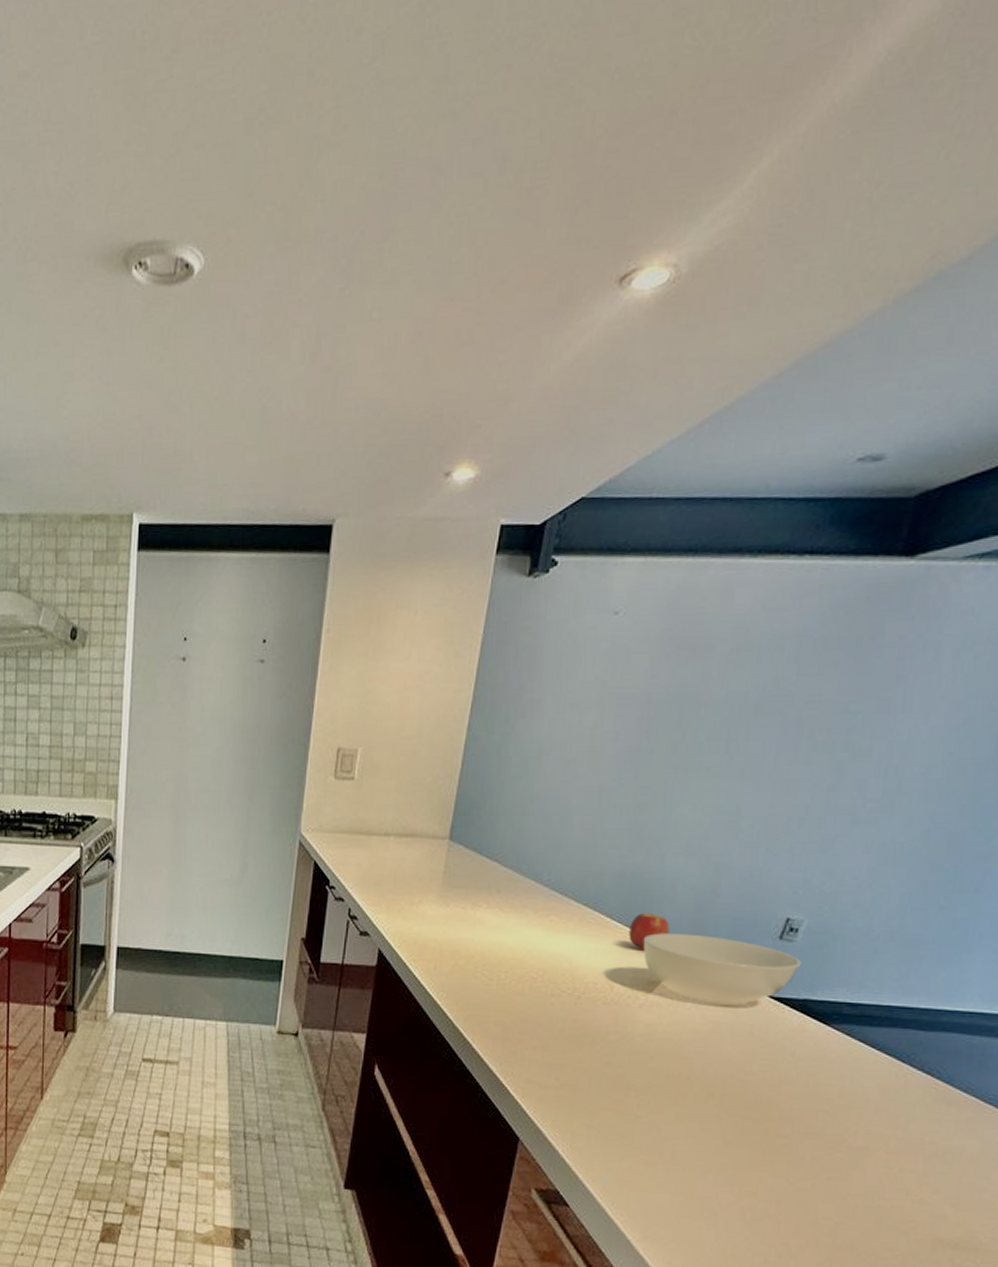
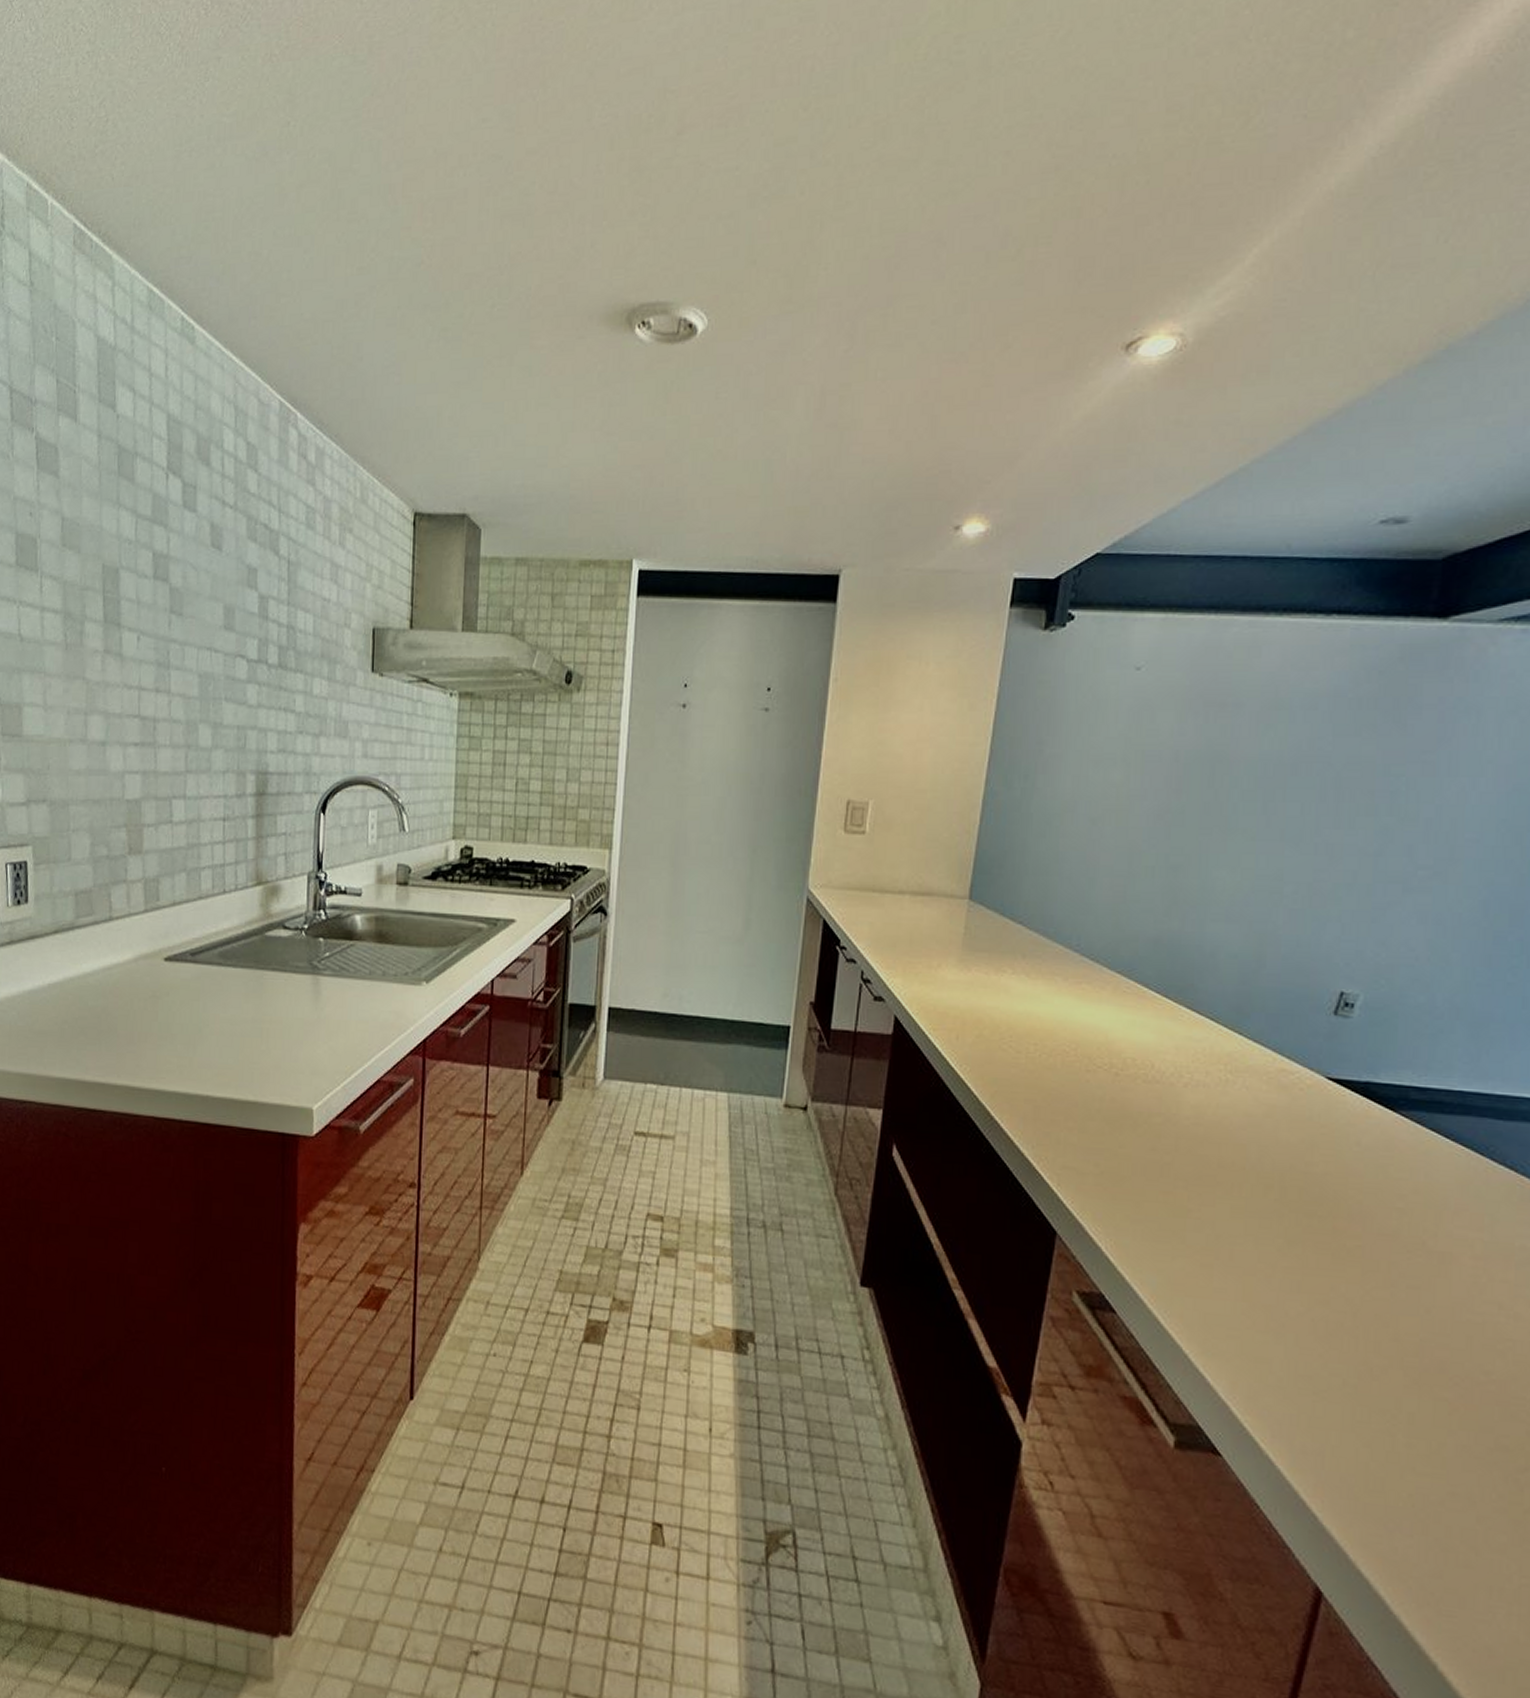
fruit: present [629,912,670,949] -> none [1168,982,1213,1023]
bowl: present [643,933,802,1005] -> none [1184,1005,1360,1087]

